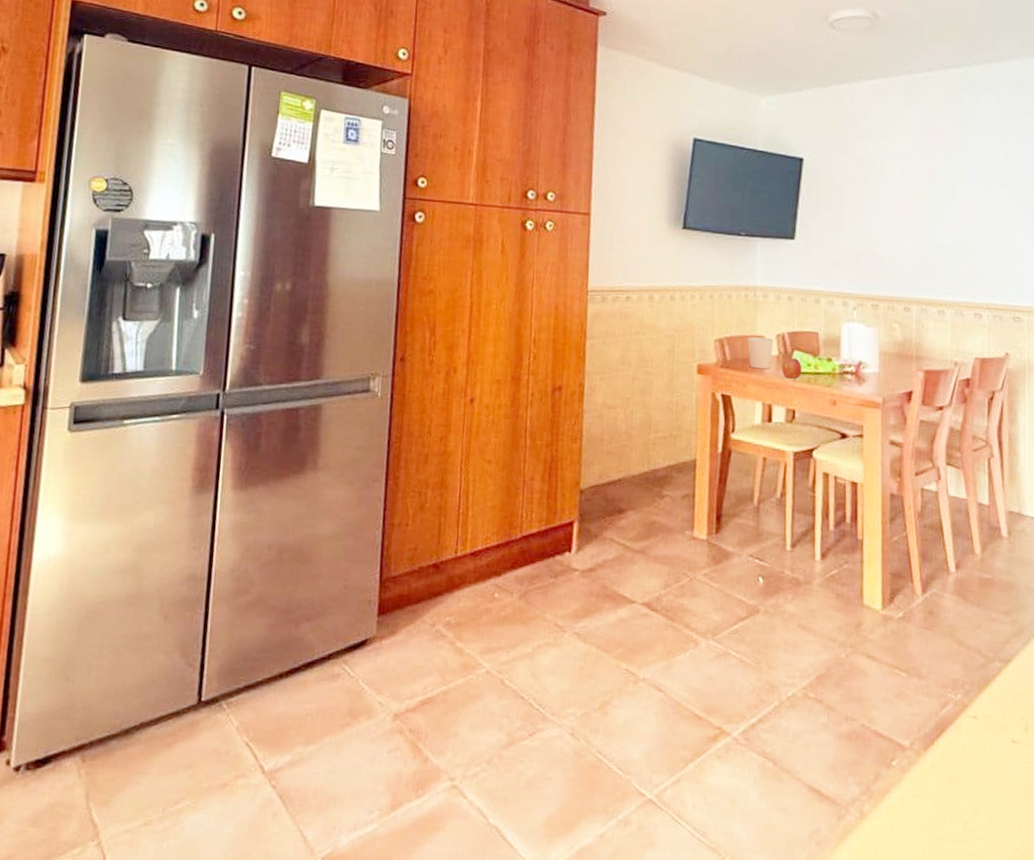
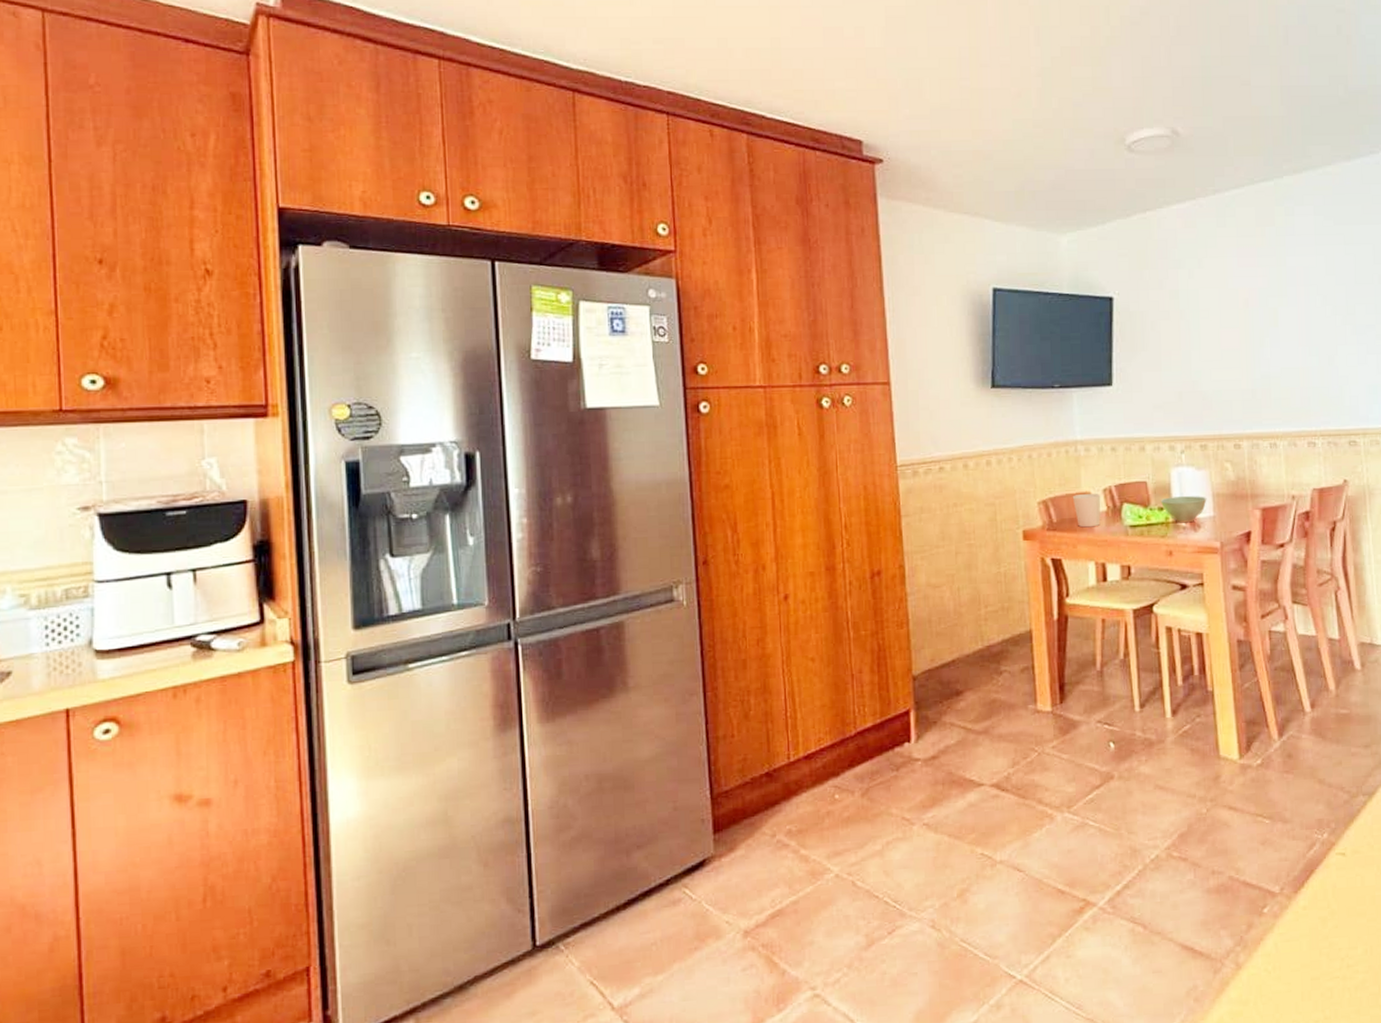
fruit: present [781,358,802,379] -> none [1112,512,1133,534]
bowl: none [829,349,874,376] -> present [1160,496,1207,523]

